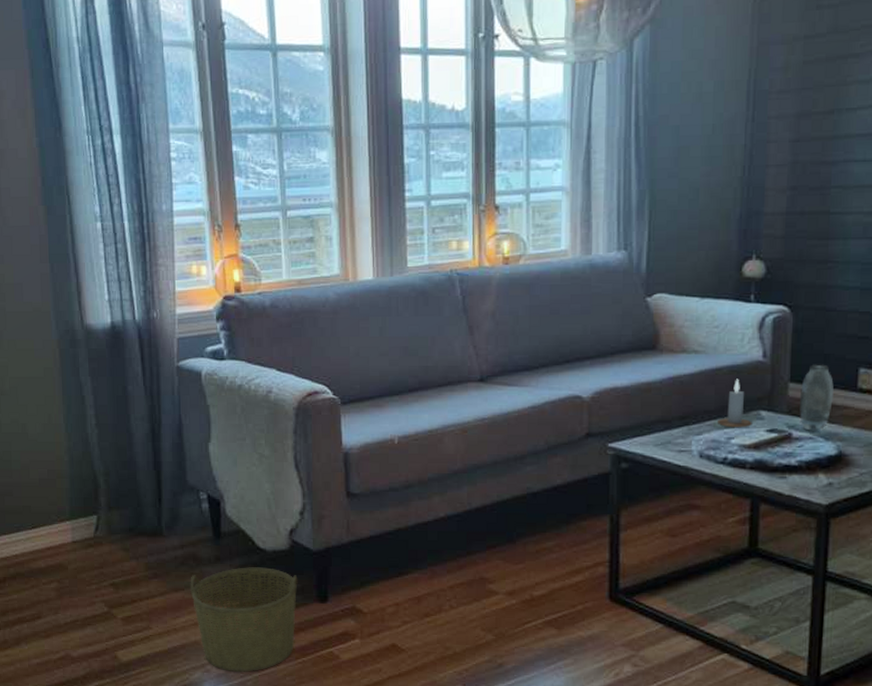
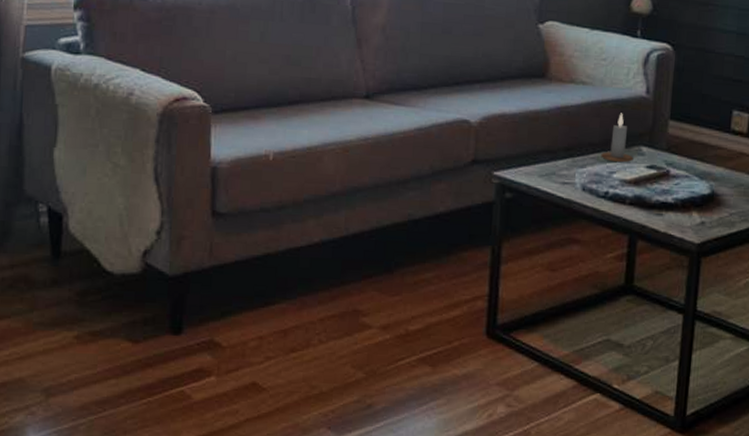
basket: present [190,567,298,673] -> none [18,292,149,416]
vase: present [800,364,834,431] -> none [678,103,710,170]

